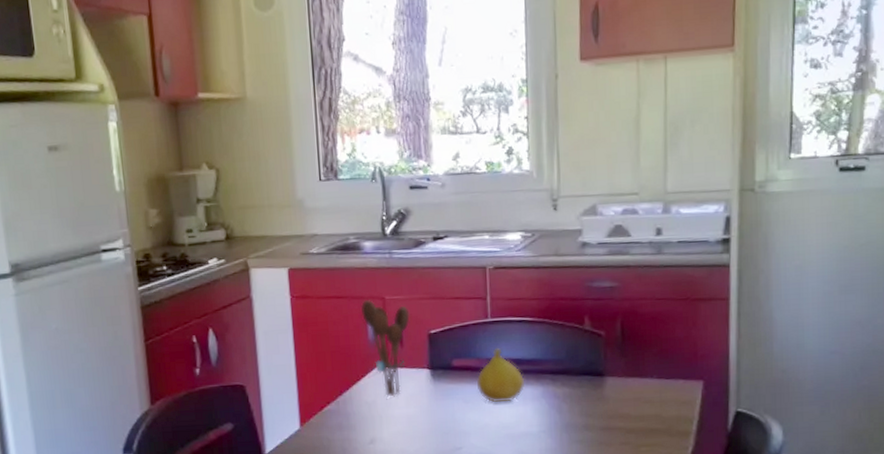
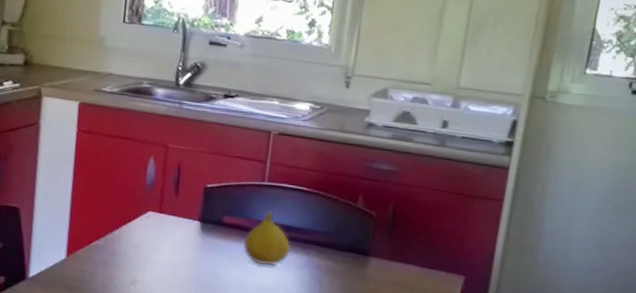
utensil holder: present [360,299,410,397] -> none [142,144,190,243]

